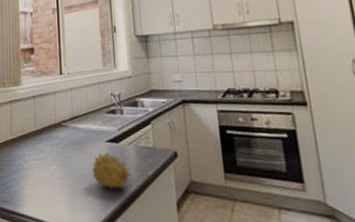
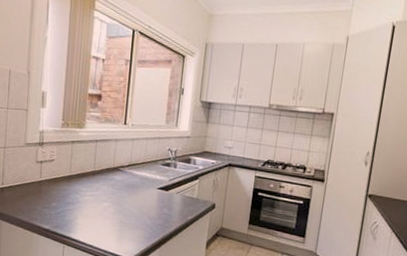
fruit: present [92,152,131,190] -> none [141,197,174,228]

